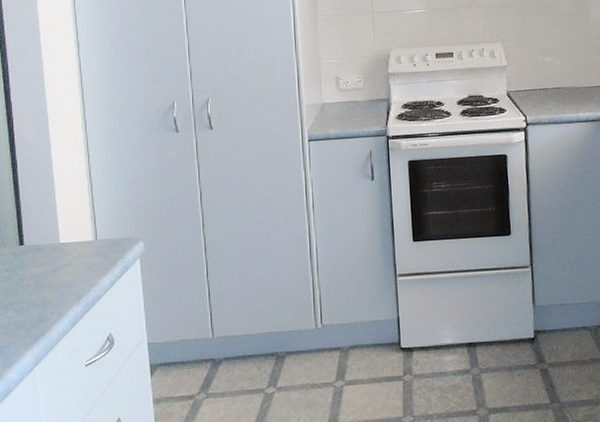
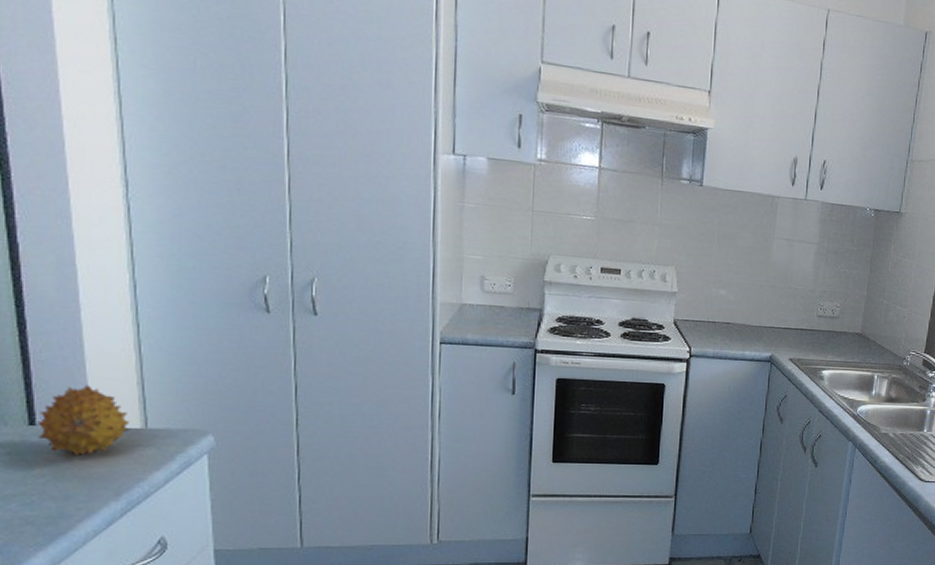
fruit: none [25,208,85,267] -> present [38,384,129,455]

